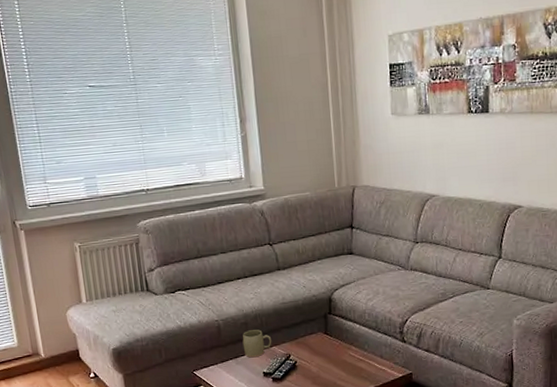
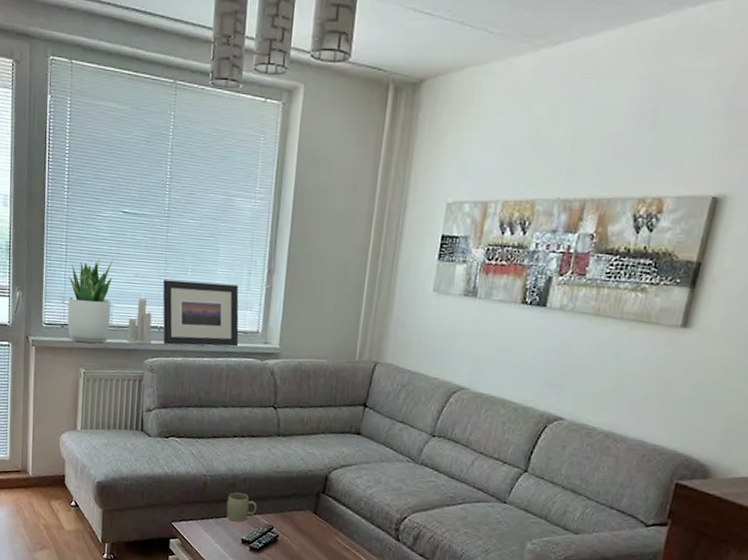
planter: none [46,134,97,218] -> present [67,258,114,343]
candle: none [114,159,141,208] -> present [126,292,152,344]
picture frame: none [142,138,225,205] -> present [162,280,239,347]

